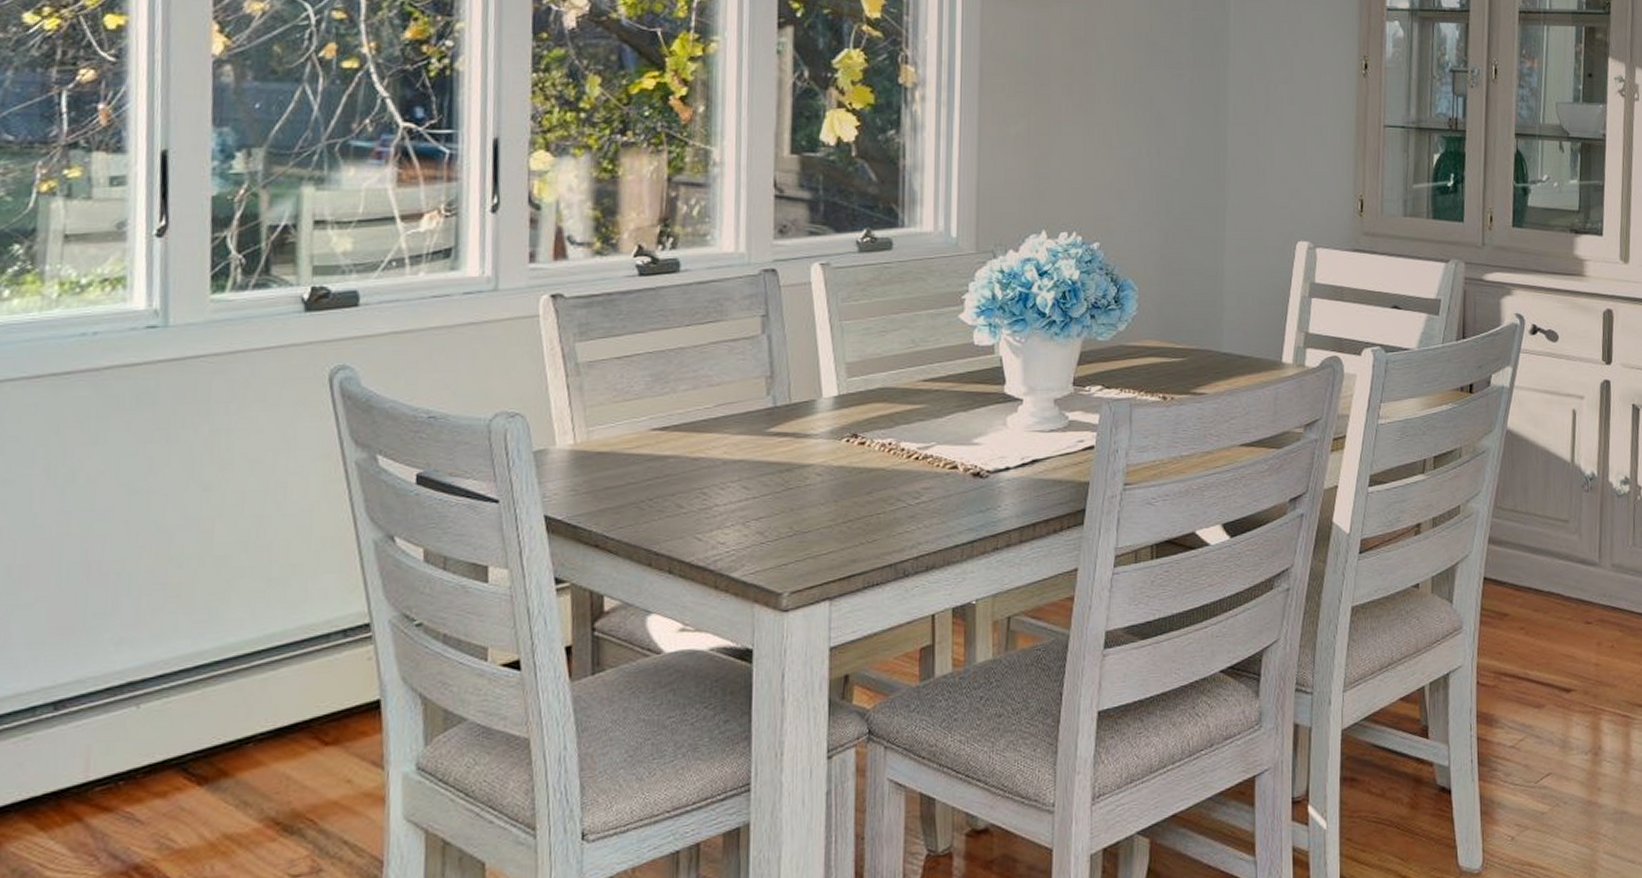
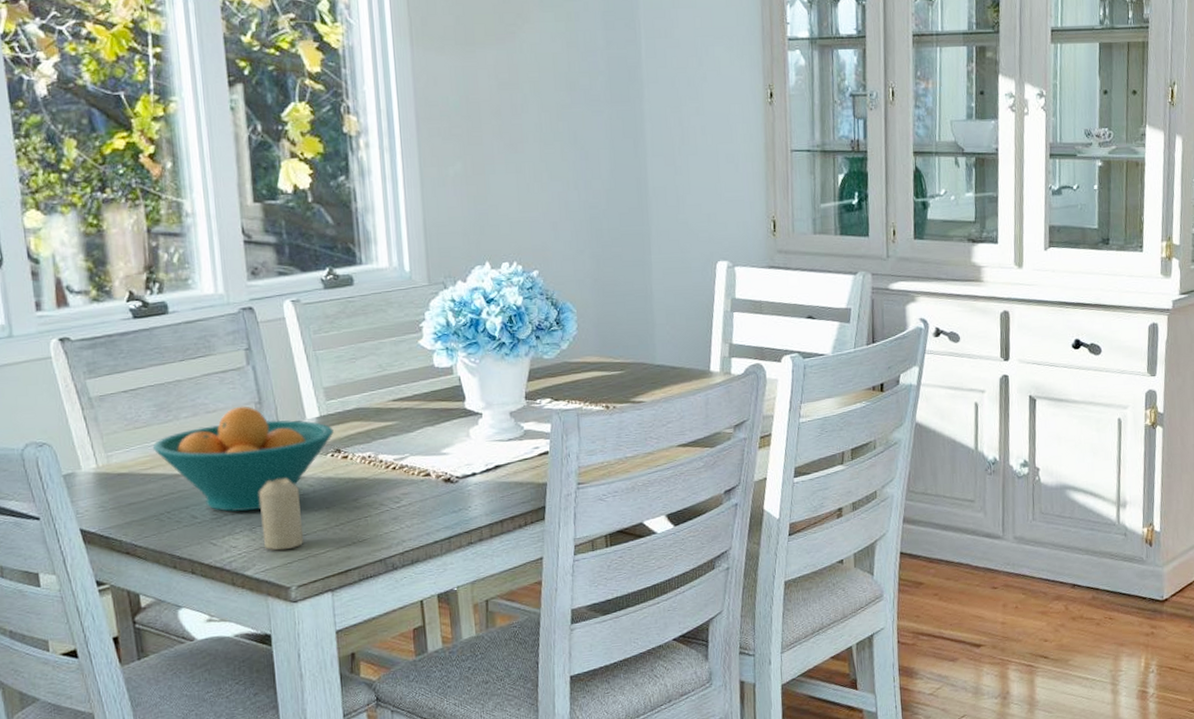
fruit bowl: none [641,380,852,502] -> present [152,406,334,512]
candle: none [756,464,805,550] -> present [259,478,304,551]

